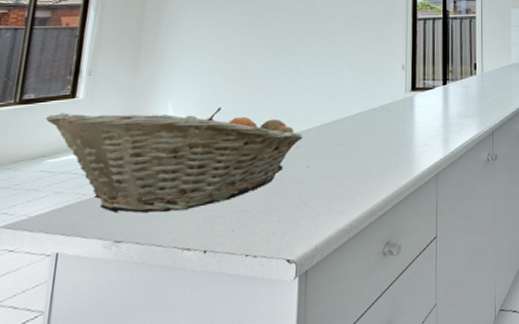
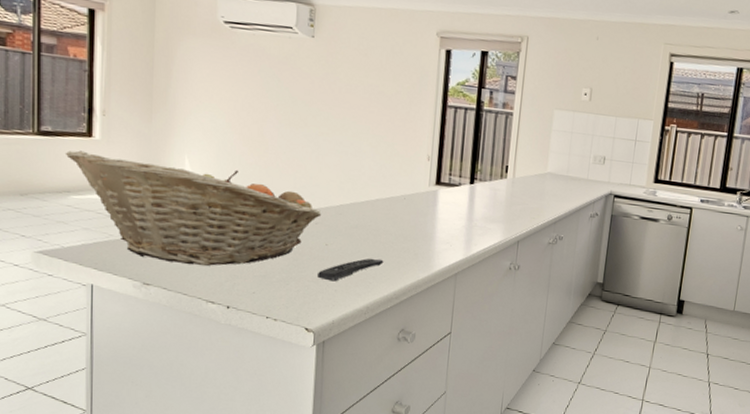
remote control: none [299,172,366,204] -> present [318,258,384,282]

